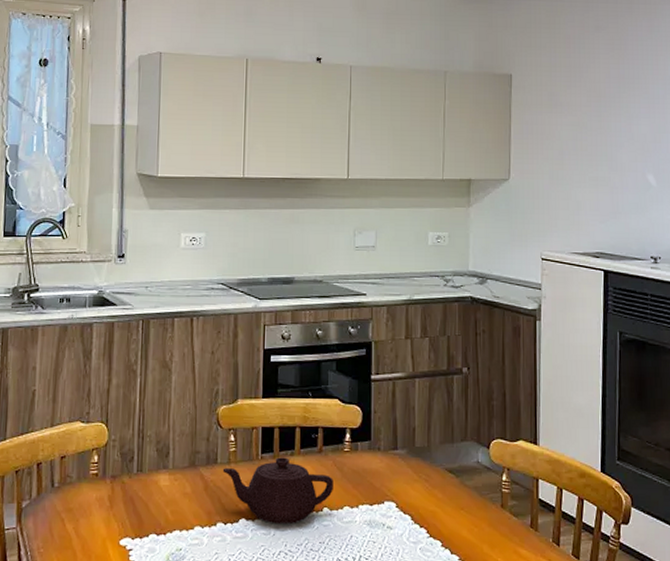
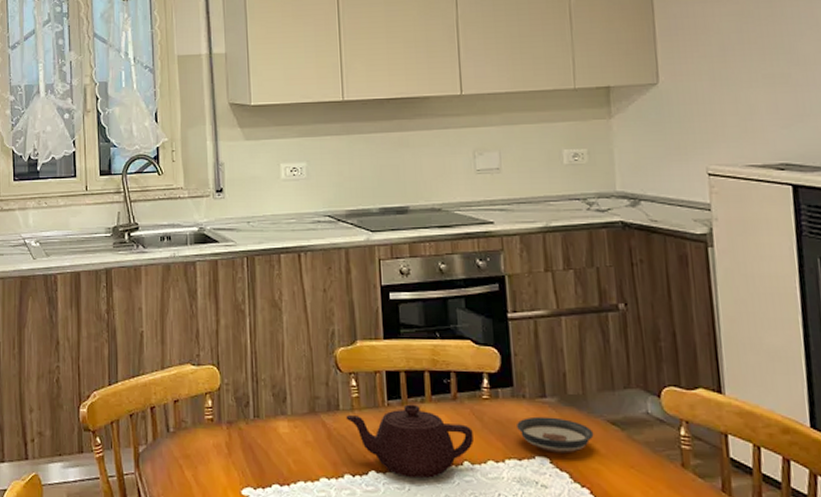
saucer: none [371,466,434,498] -> present [517,416,594,453]

